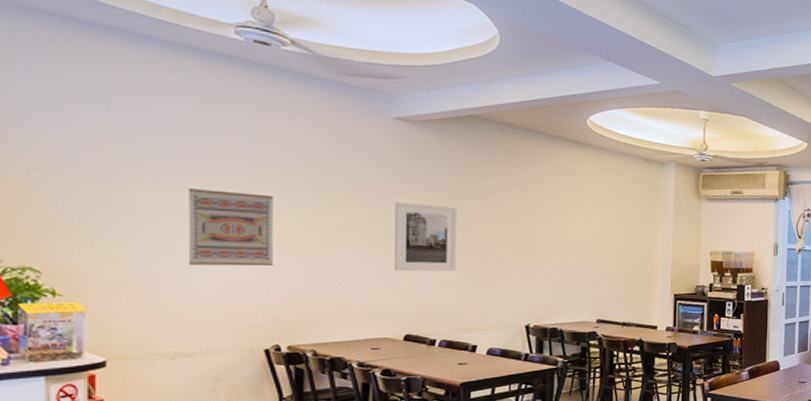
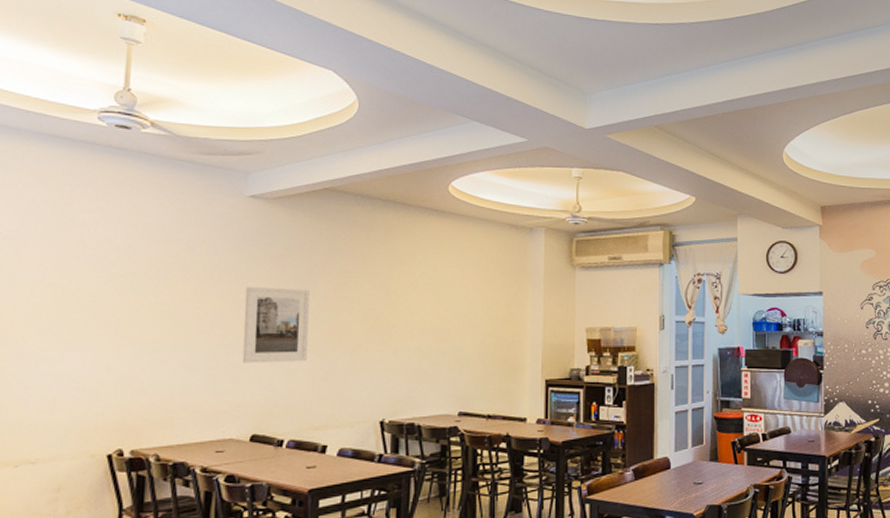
wall art: present [188,189,274,267] -> none [38,282,125,363]

